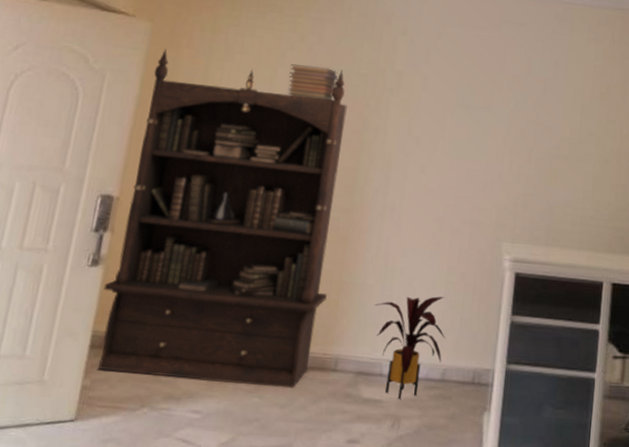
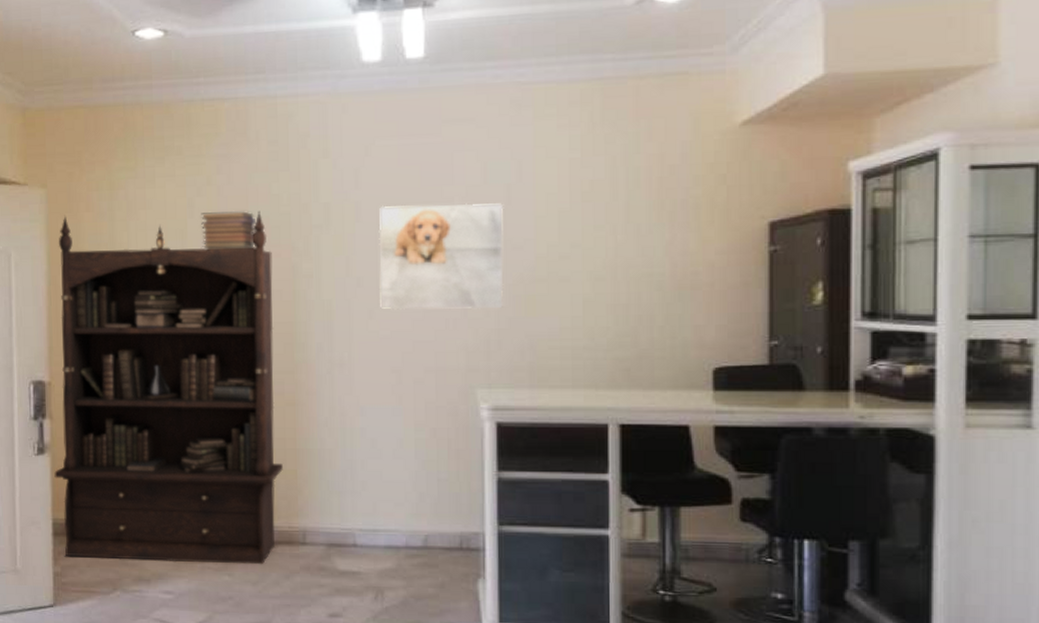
house plant: present [374,296,446,399] -> none [337,457,422,569]
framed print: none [432,80,540,176] -> present [378,203,504,310]

